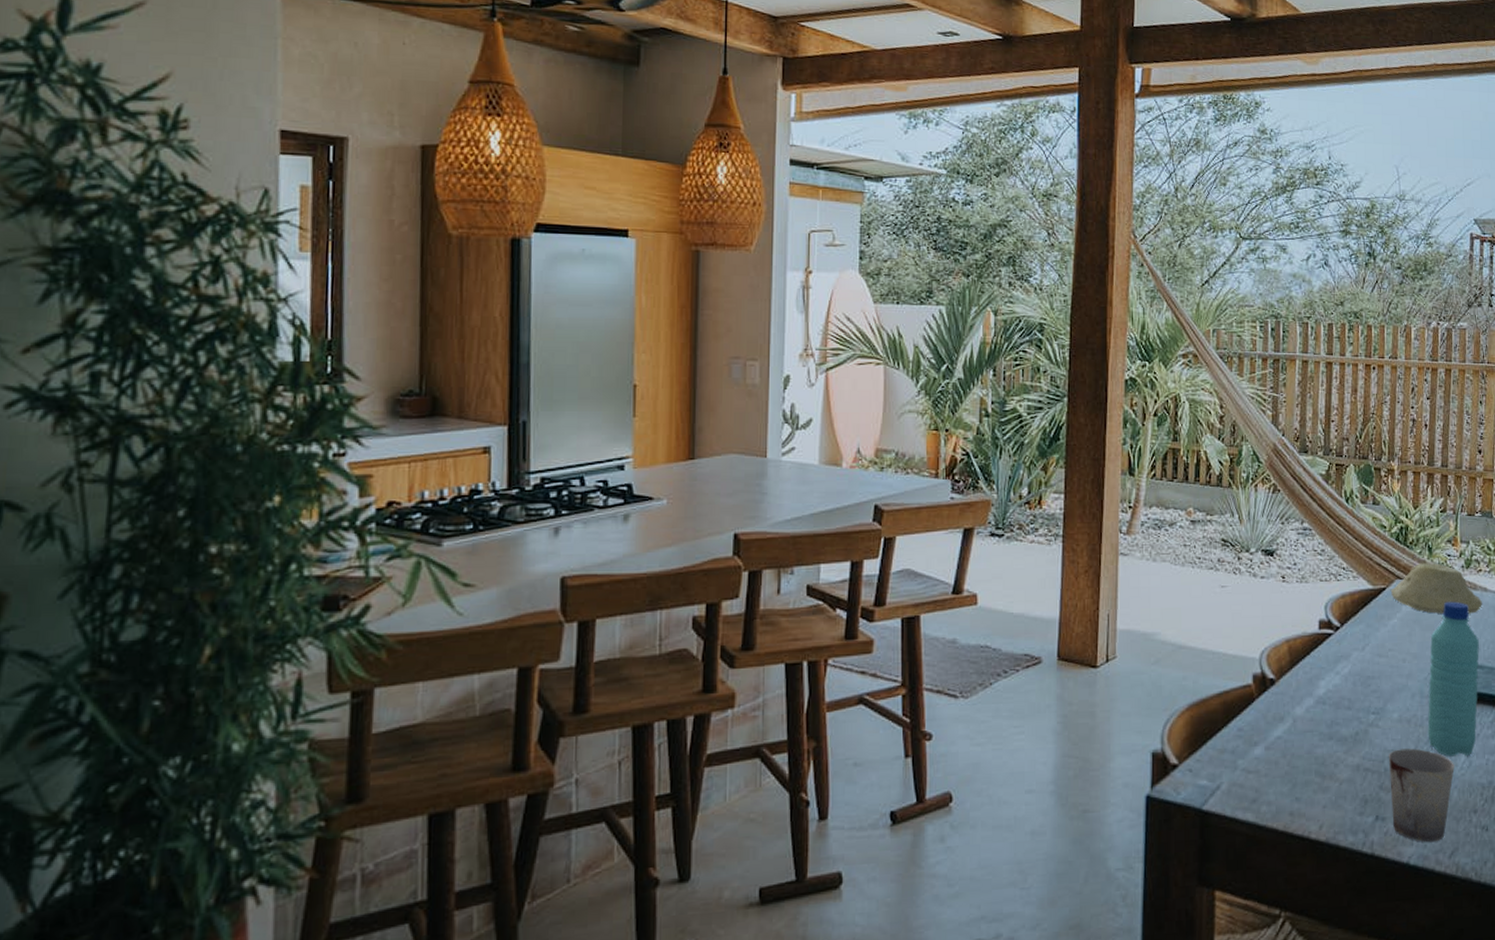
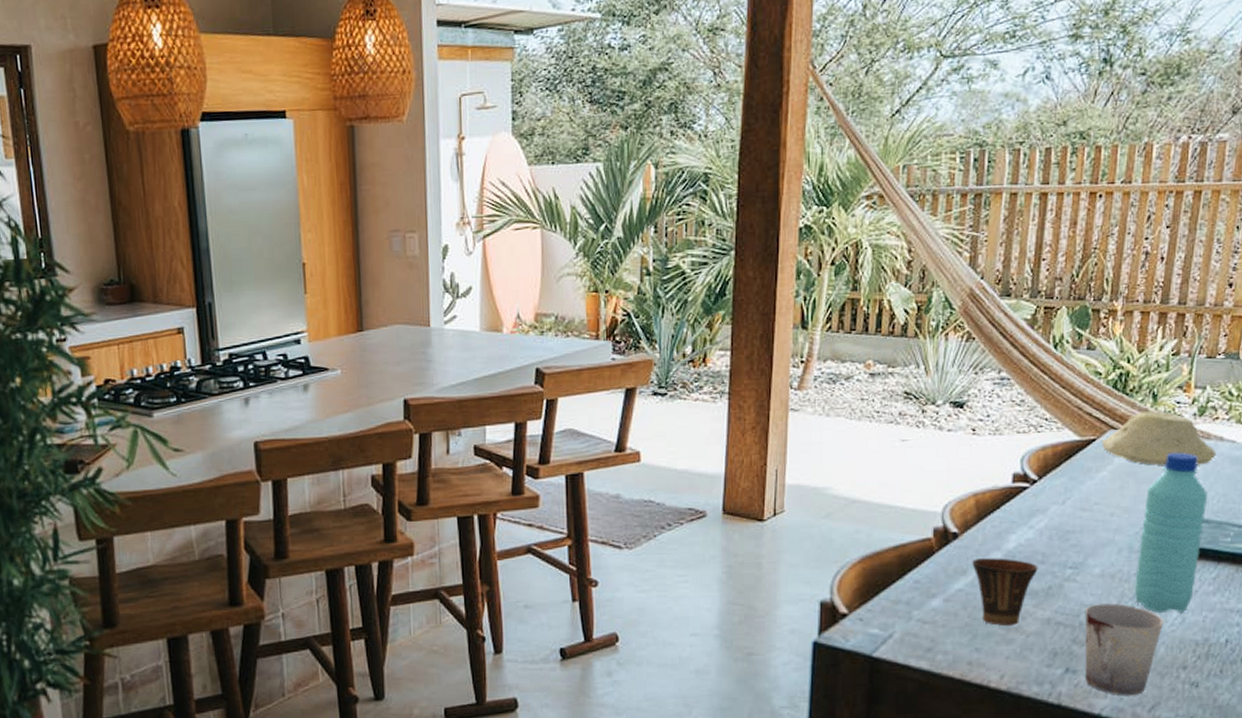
cup: none [1288,704,1346,774] -> present [972,558,1038,627]

